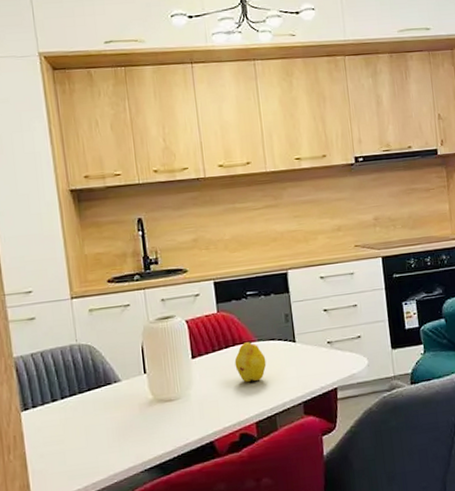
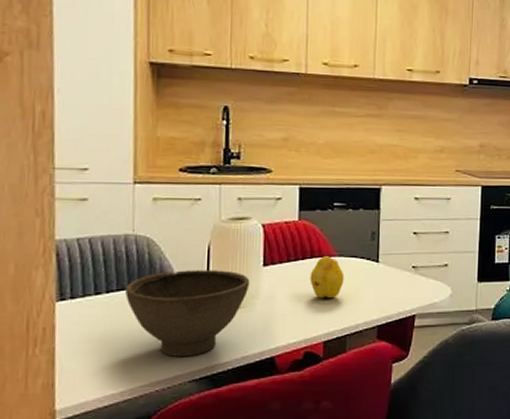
bowl: none [77,366,183,451] -> present [126,270,250,357]

